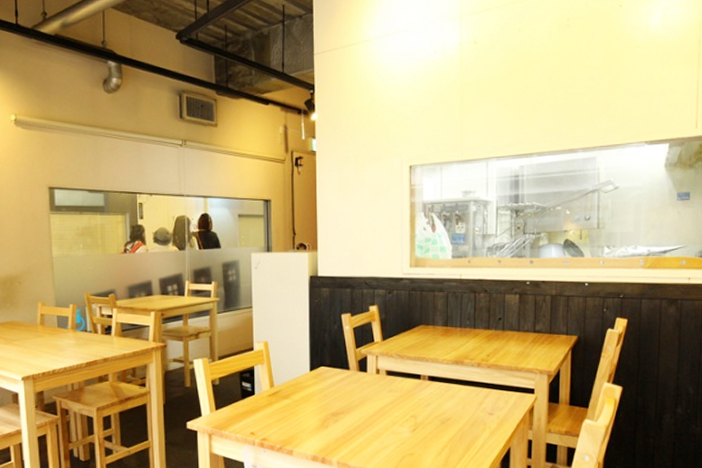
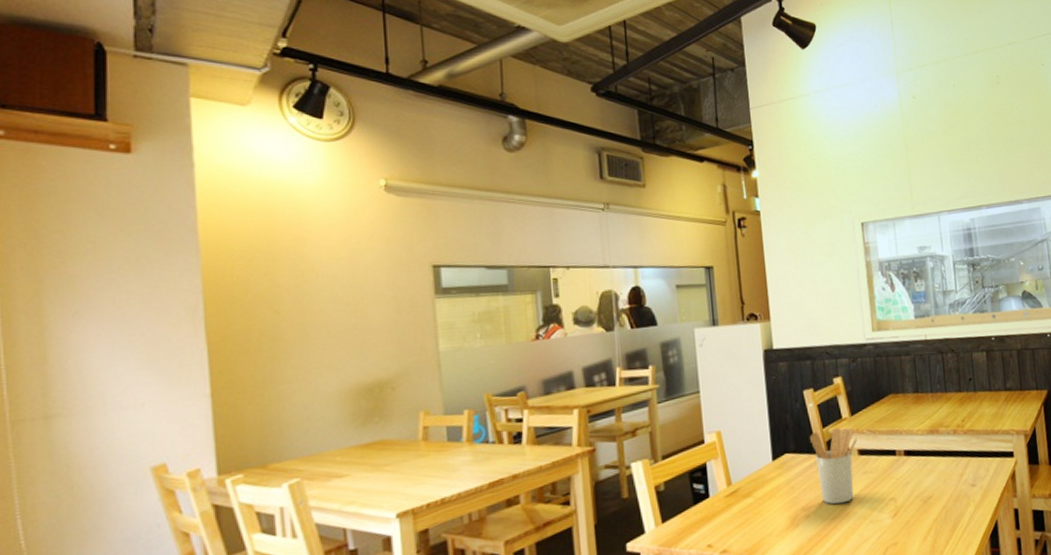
utensil holder: none [344,350,386,414] -> present [810,428,858,505]

